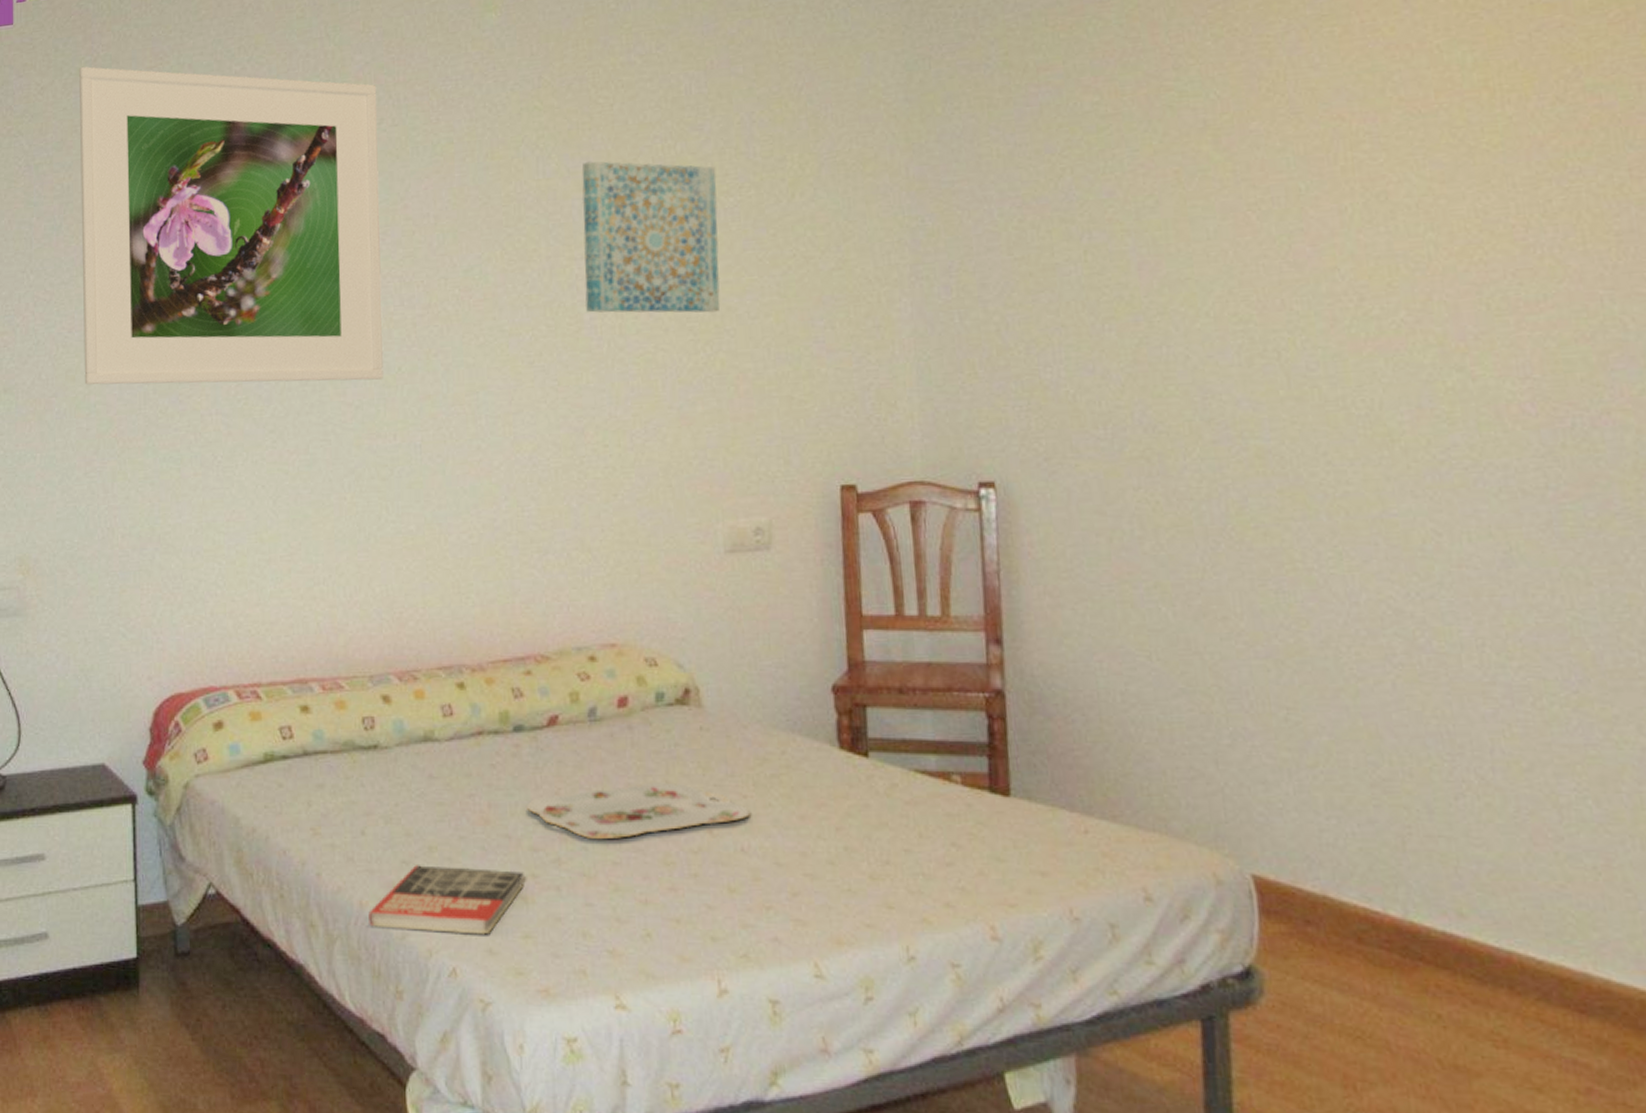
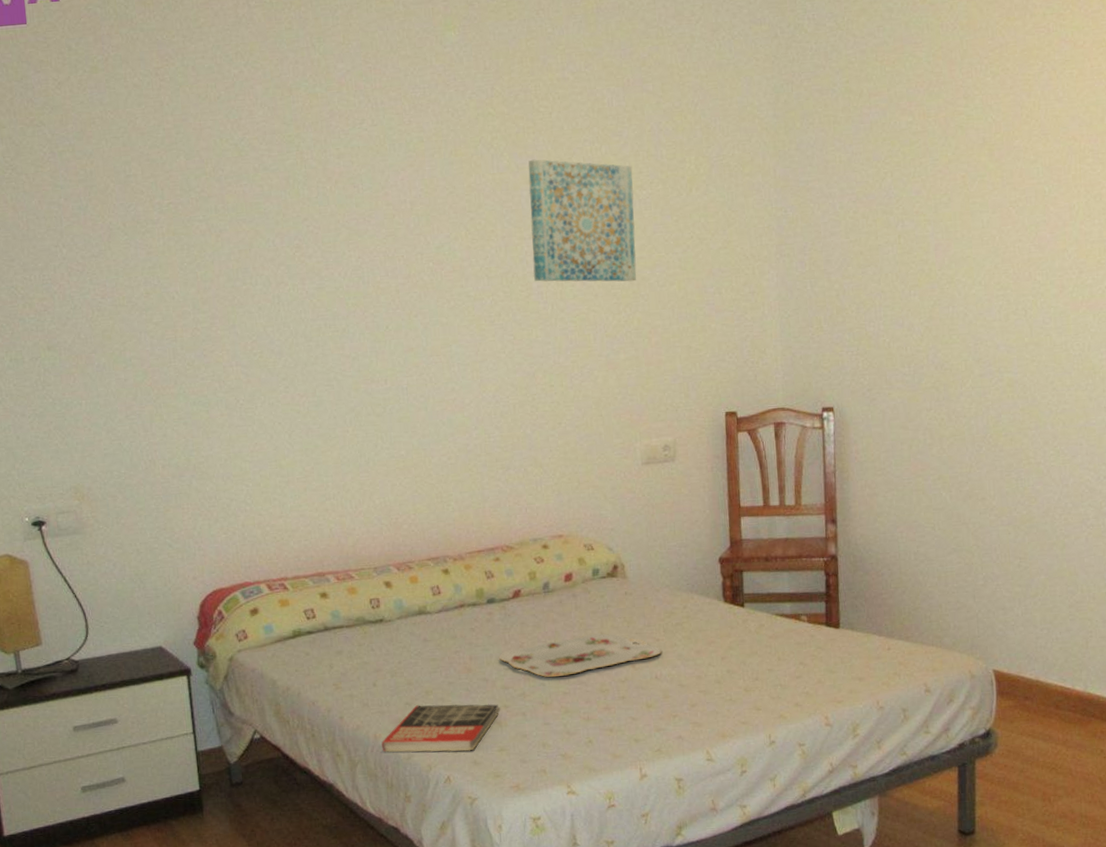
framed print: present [78,66,383,385] -> none [92,65,374,343]

